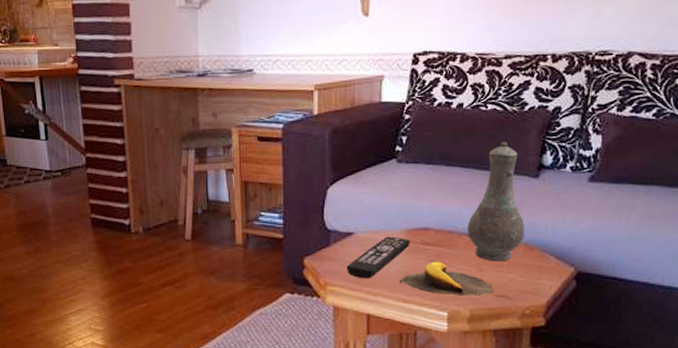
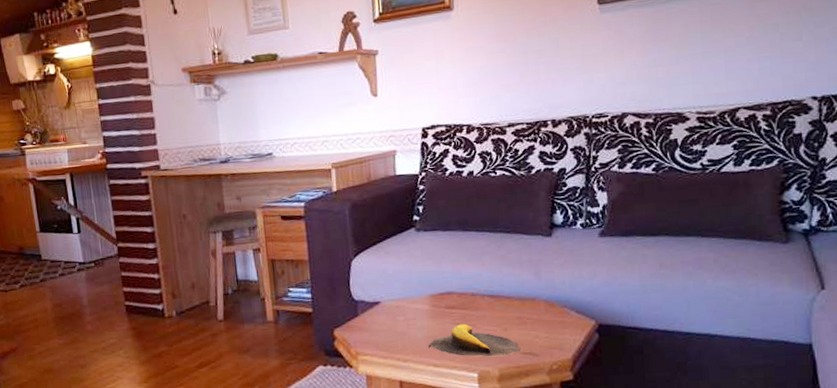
remote control: present [347,236,410,279] -> none [376,302,435,346]
vase: present [467,141,525,262] -> none [488,204,544,320]

